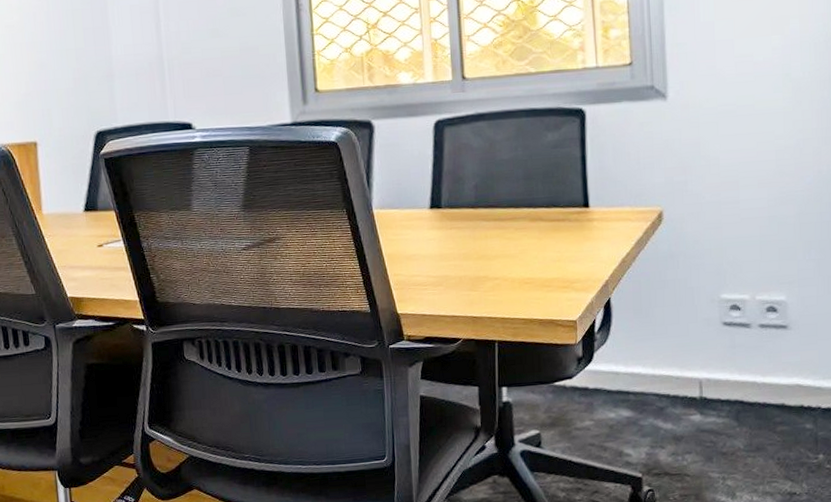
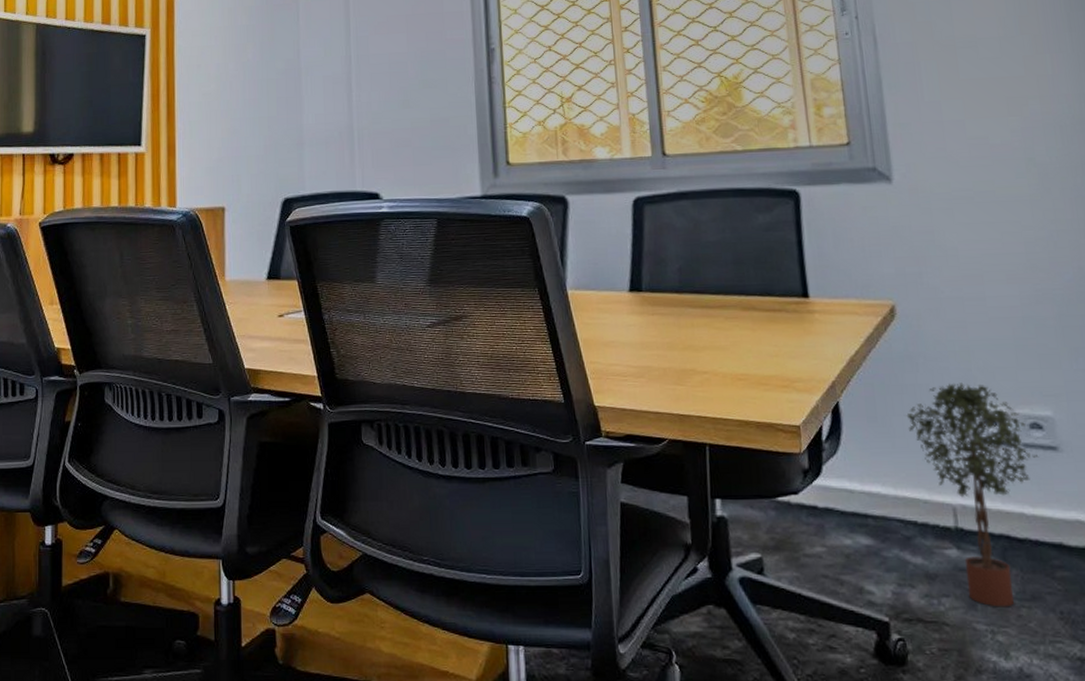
potted tree: none [666,276,772,459] -> present [906,382,1039,607]

